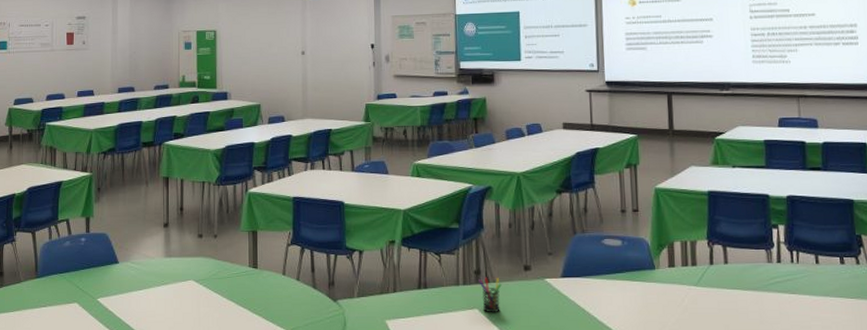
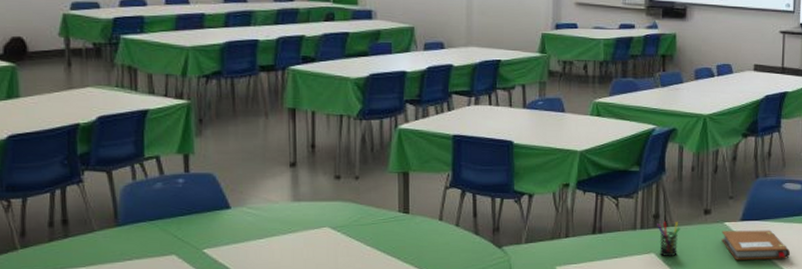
notebook: none [543,287,616,318] -> present [721,230,790,260]

